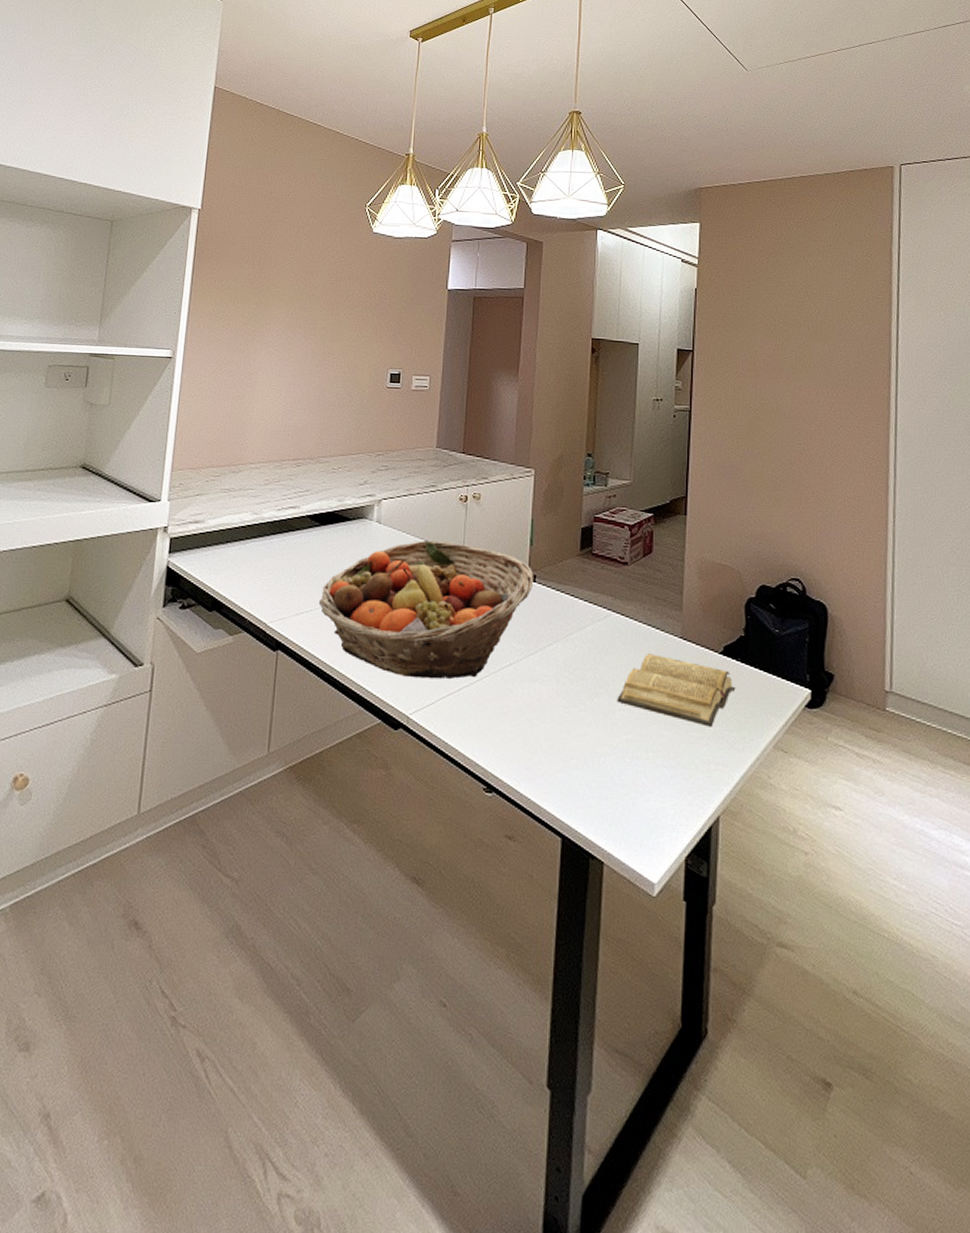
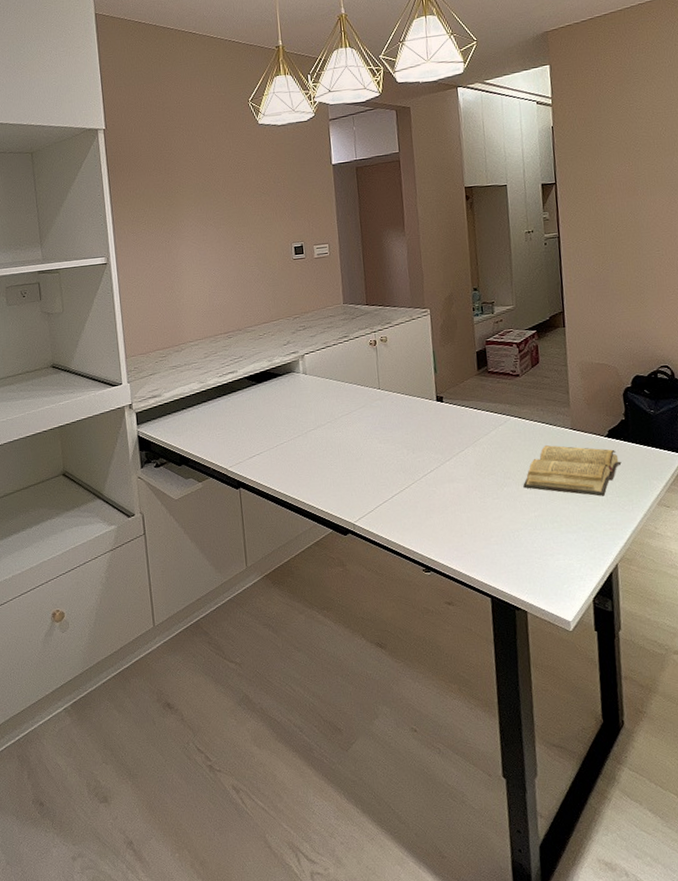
fruit basket: present [318,540,534,680] -> none [266,380,442,494]

